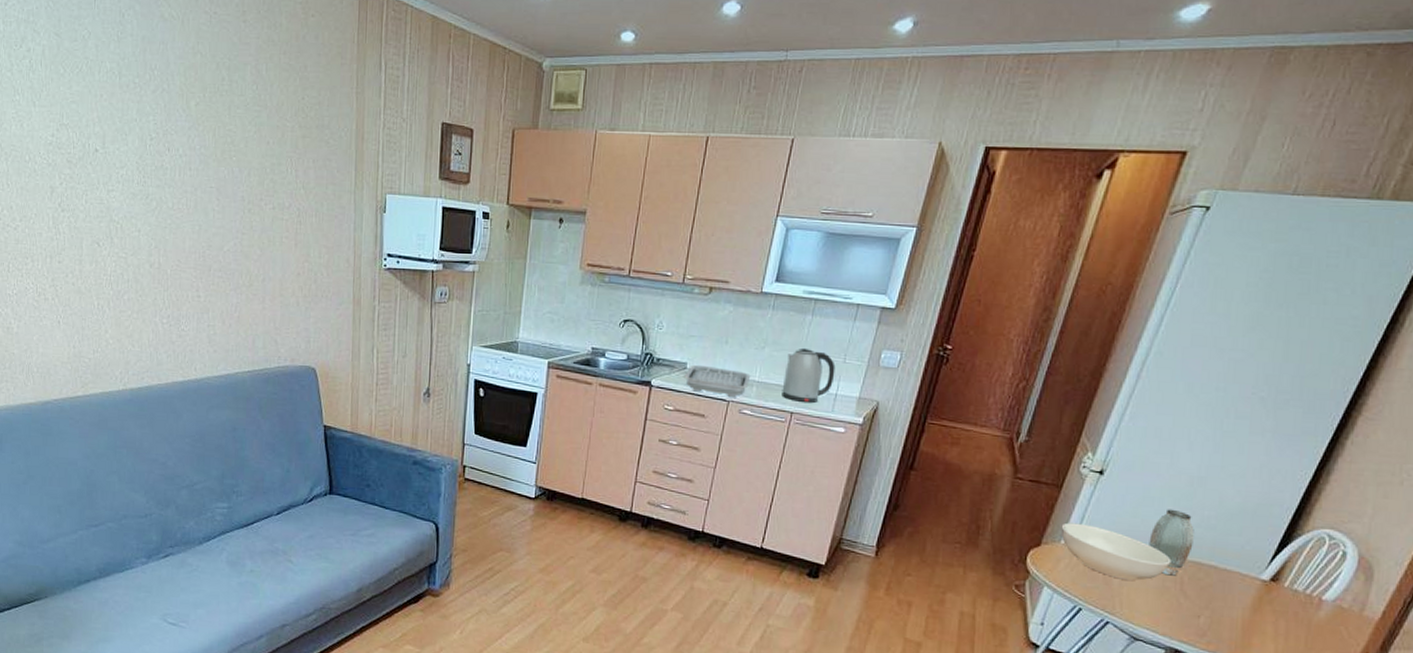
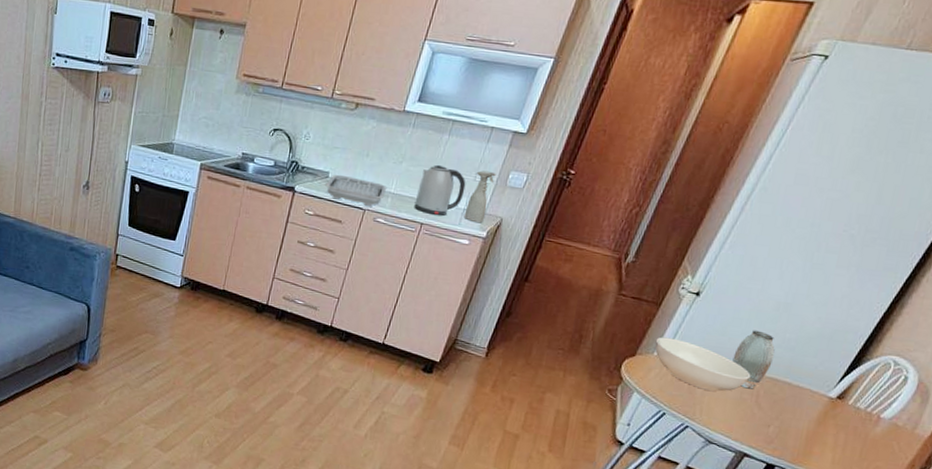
spray bottle: none [836,351,867,409] -> present [464,170,496,224]

